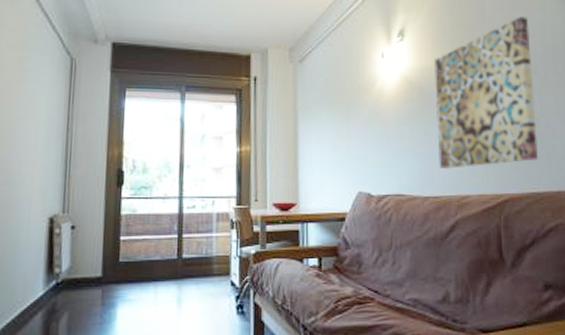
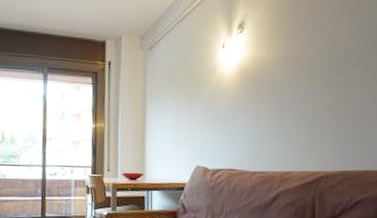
wall art: present [433,16,539,170] -> none [267,14,356,149]

